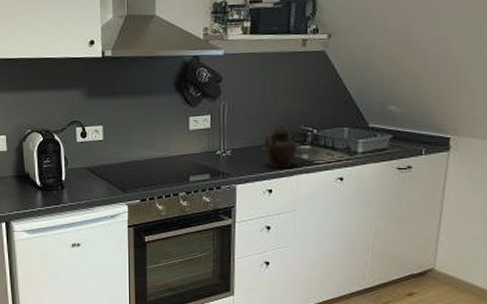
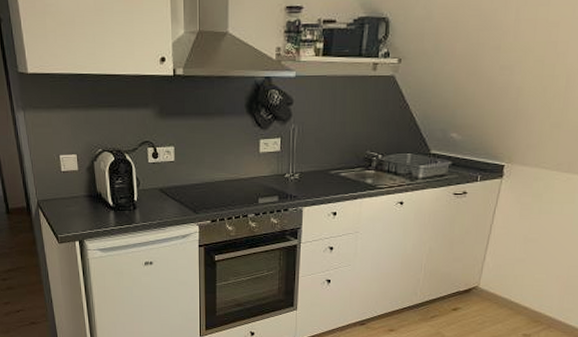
teapot: present [263,125,298,168] -> none [330,150,364,192]

